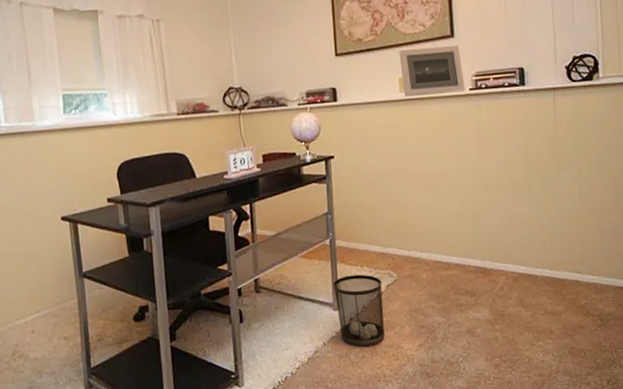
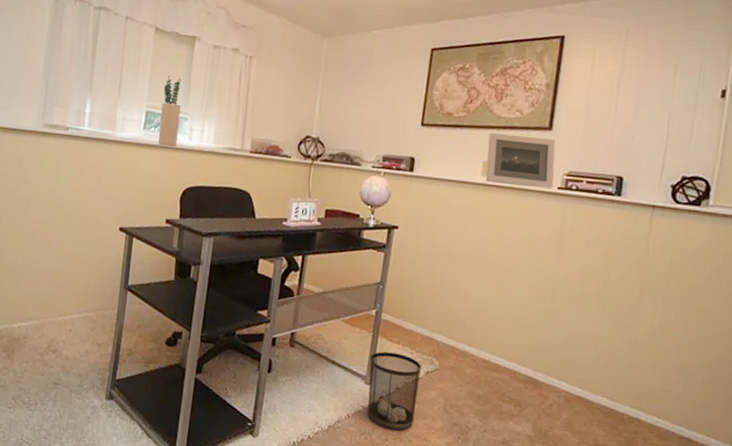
vase: none [75,54,102,126] -> present [158,76,182,147]

